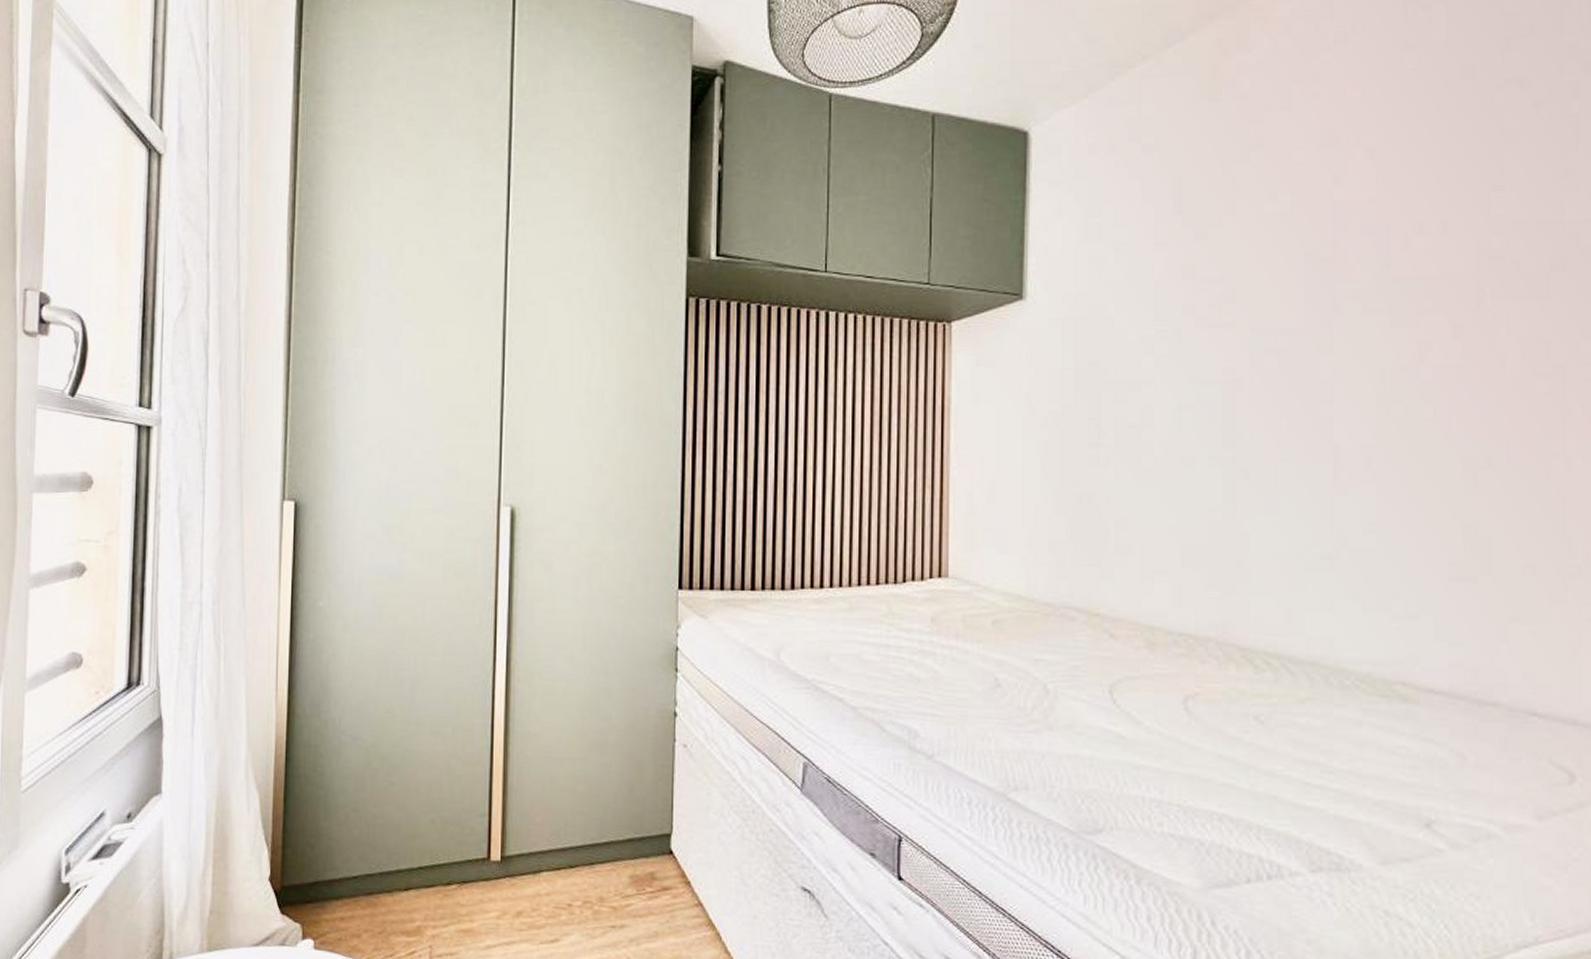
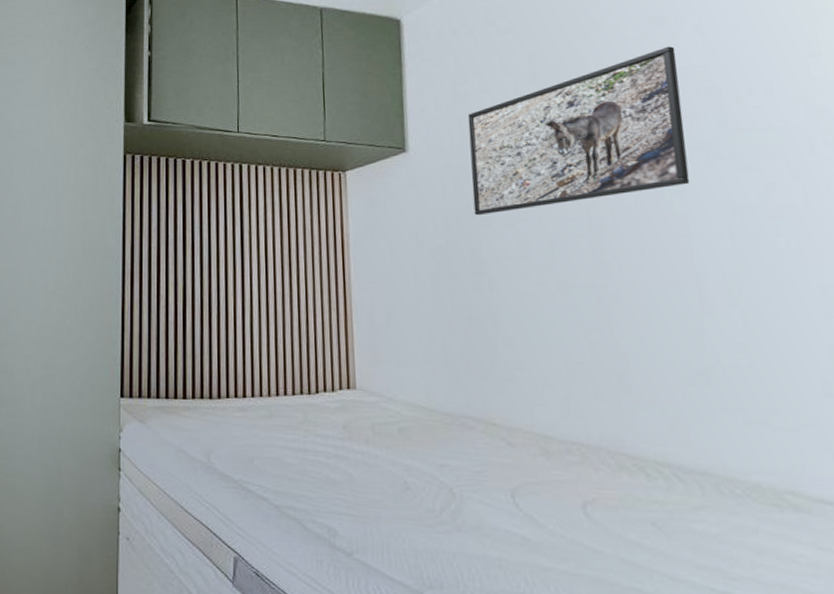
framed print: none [1096,174,1344,377] -> present [467,46,690,216]

